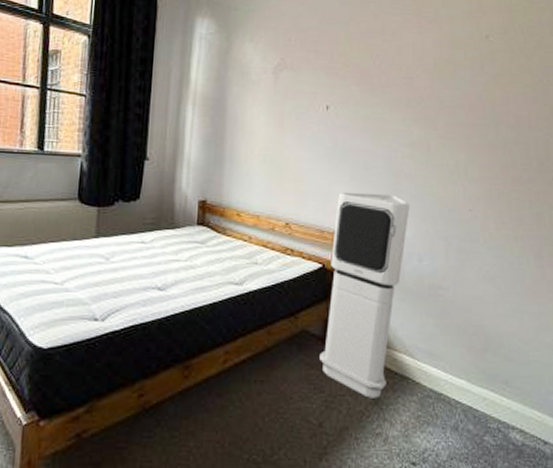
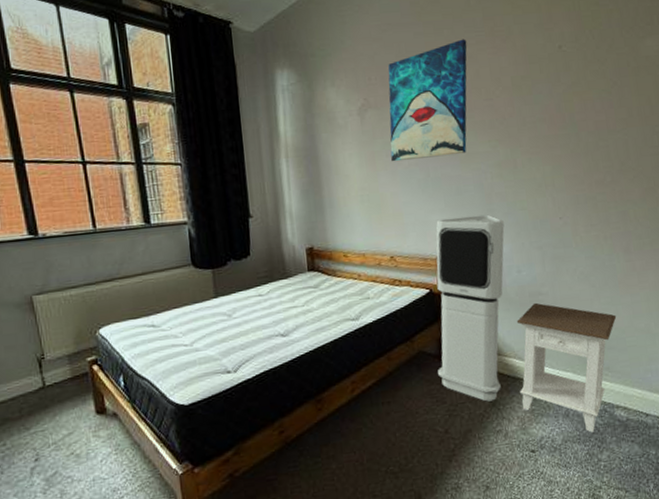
wall art: none [300,14,393,128] -> present [388,39,467,162]
nightstand: none [407,296,521,453] -> present [516,302,617,433]

